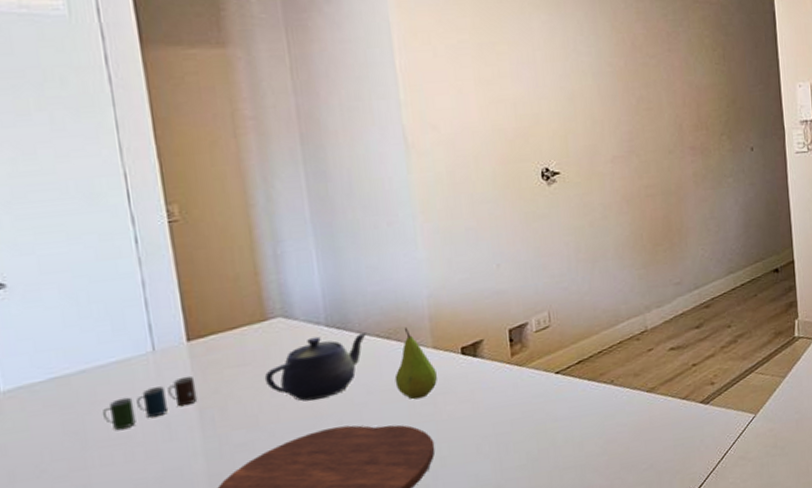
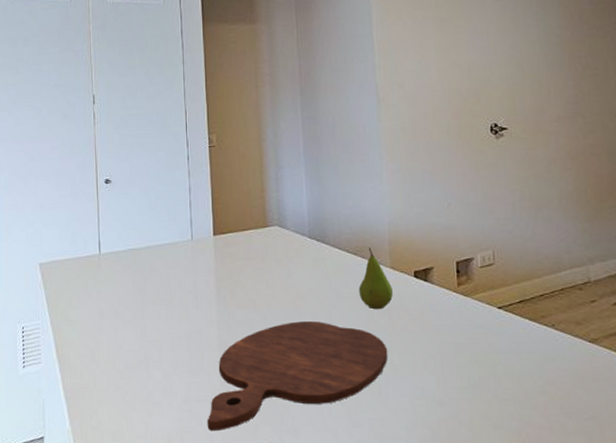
cup: present [102,375,198,431] -> none [156,261,217,294]
teapot: present [264,332,368,402] -> none [262,245,340,295]

